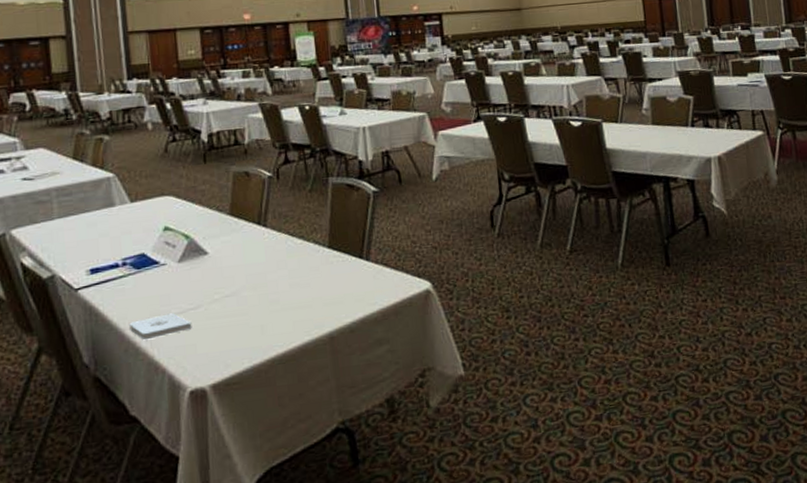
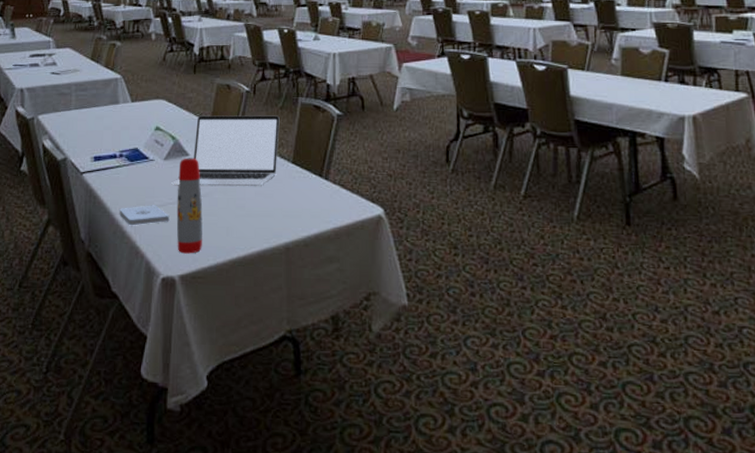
laptop: none [190,199,312,289] -> present [171,115,280,187]
water bottle: none [197,255,234,361] -> present [176,158,203,254]

